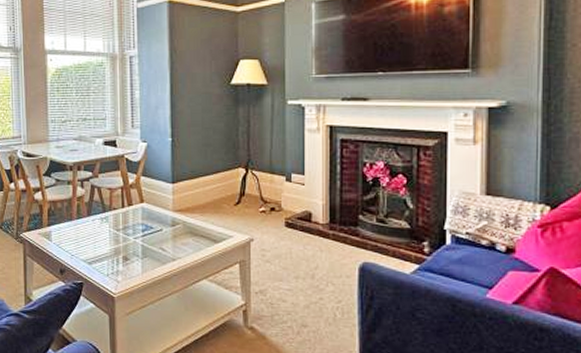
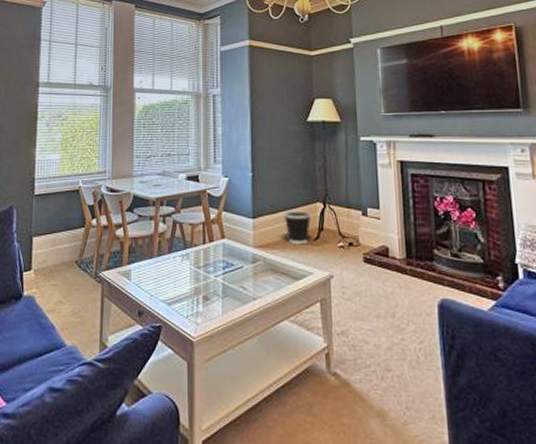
wastebasket: none [204,175,233,210] -> present [283,210,312,245]

